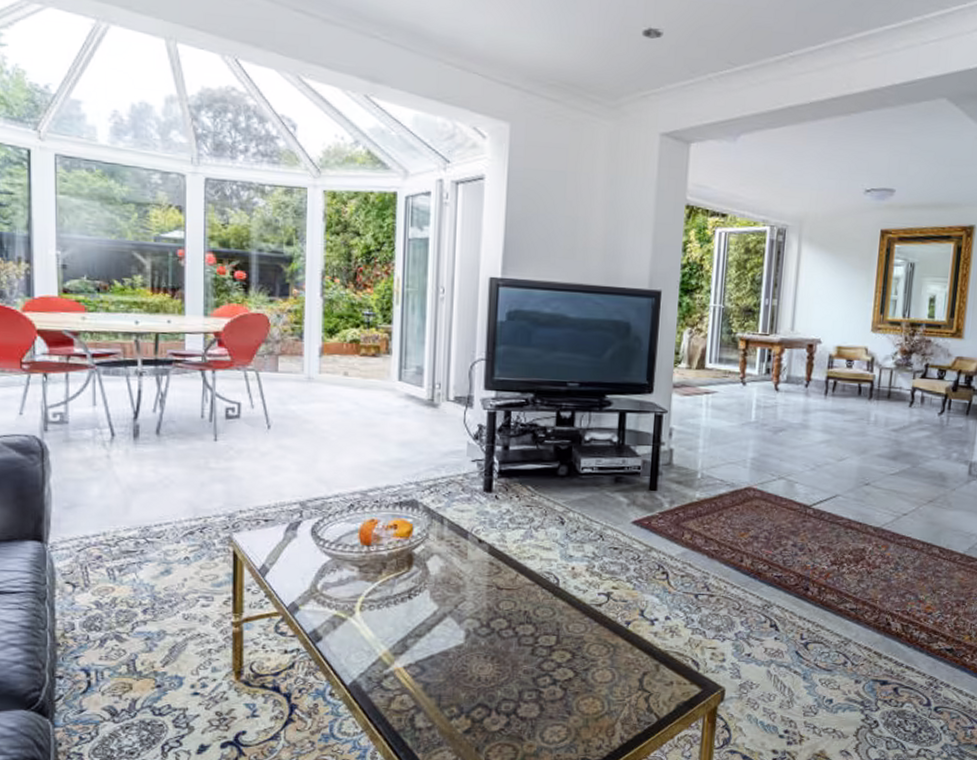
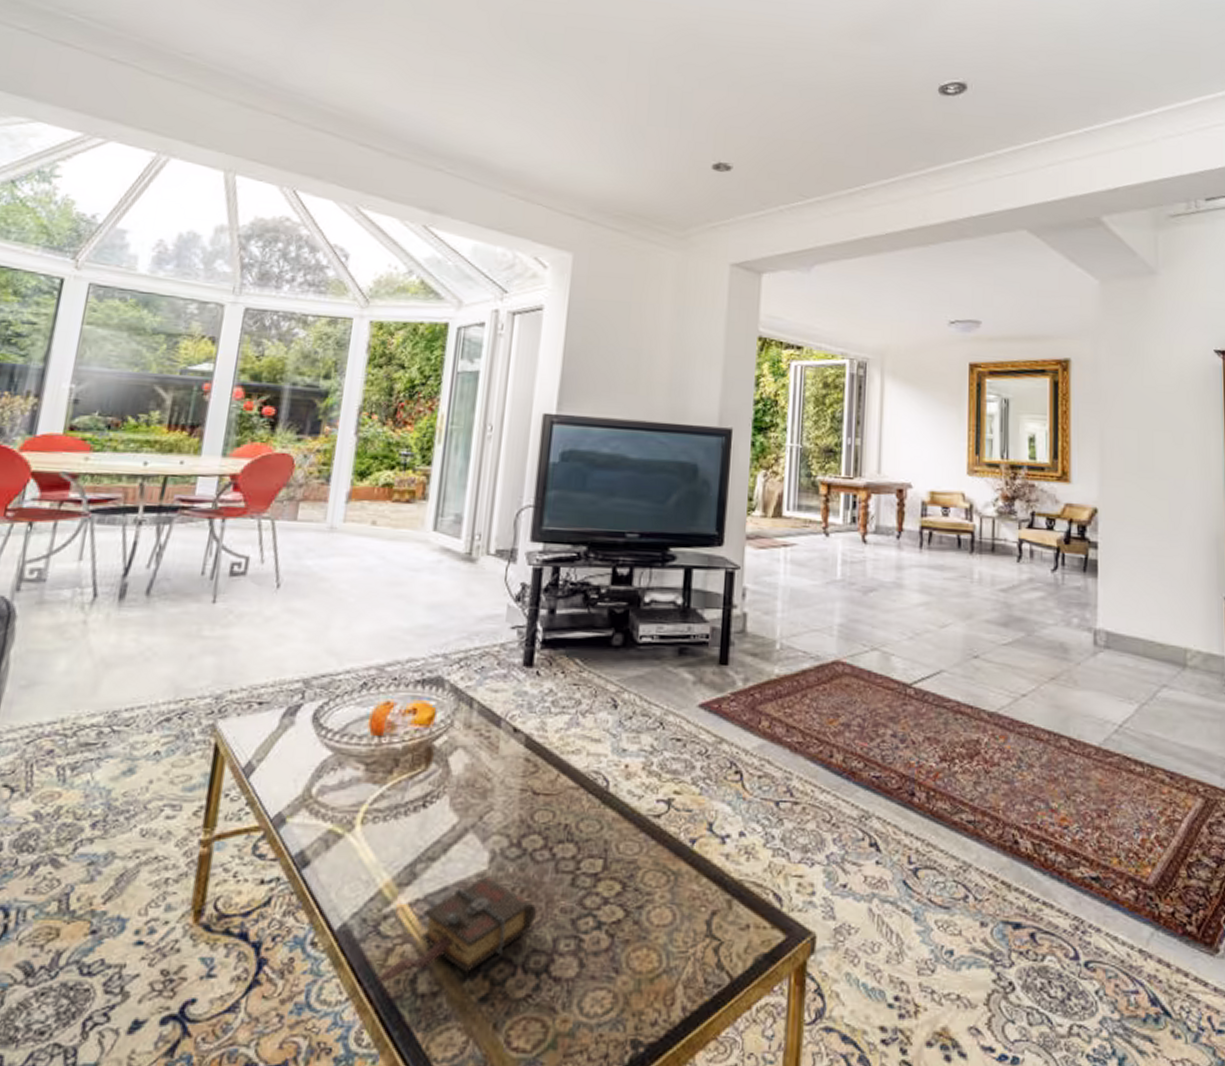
book: none [384,648,504,721] -> present [378,876,536,984]

